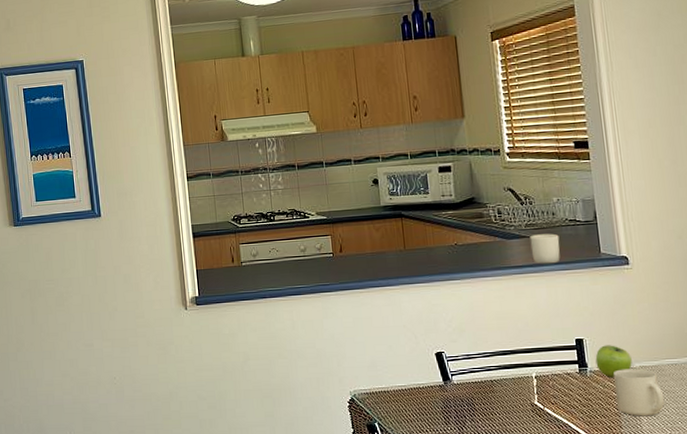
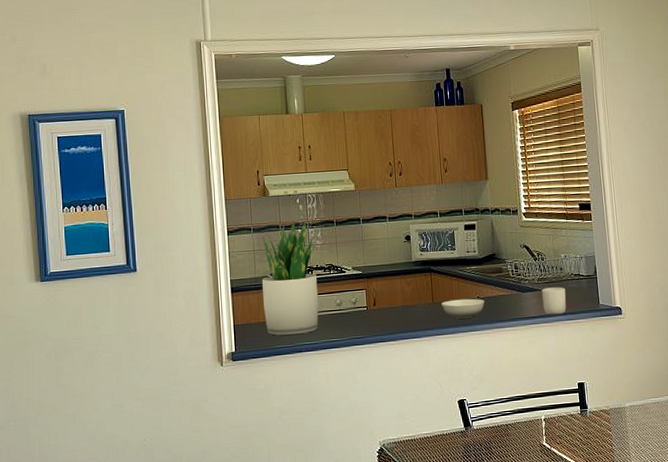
planter: none [222,165,282,282] -> present [262,221,319,336]
bowl: none [413,245,464,268] -> present [441,298,485,319]
fruit: present [595,345,632,377] -> none [594,387,624,417]
cup: present [614,368,665,417] -> none [609,408,649,451]

